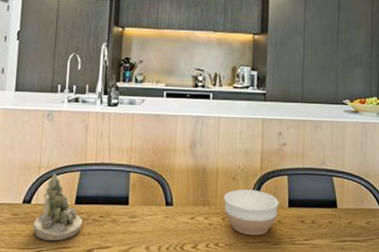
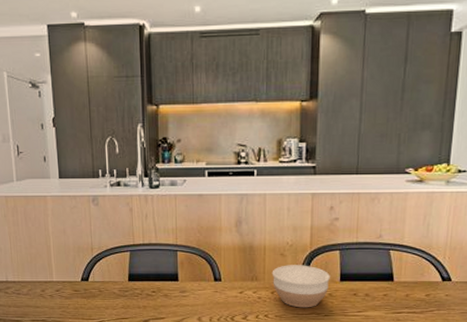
succulent planter: present [33,173,83,241] -> none [93,253,137,312]

